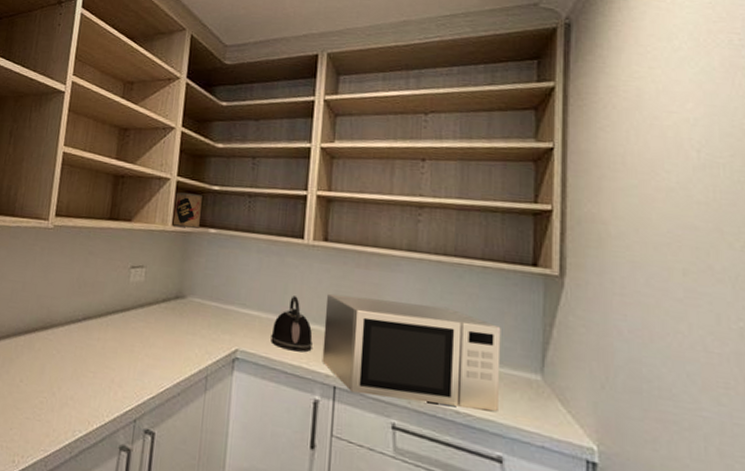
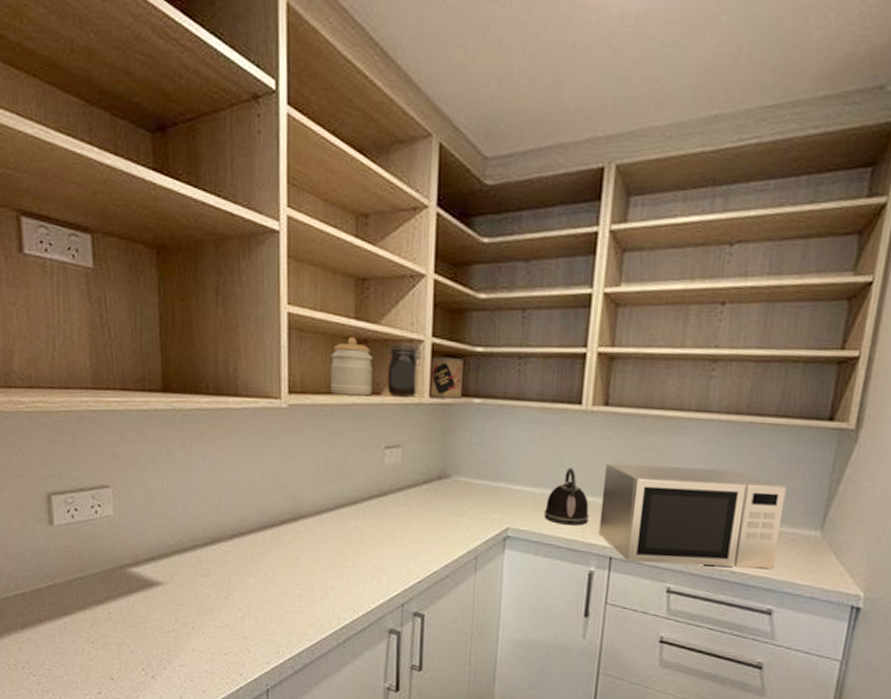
jar: none [89,173,128,222] -> present [330,337,373,396]
jar: none [137,181,169,225] -> present [387,345,422,397]

